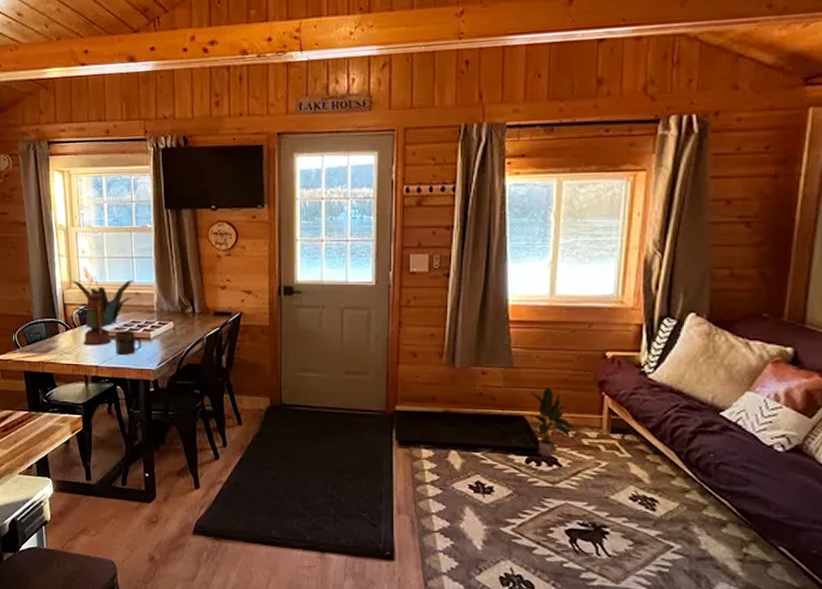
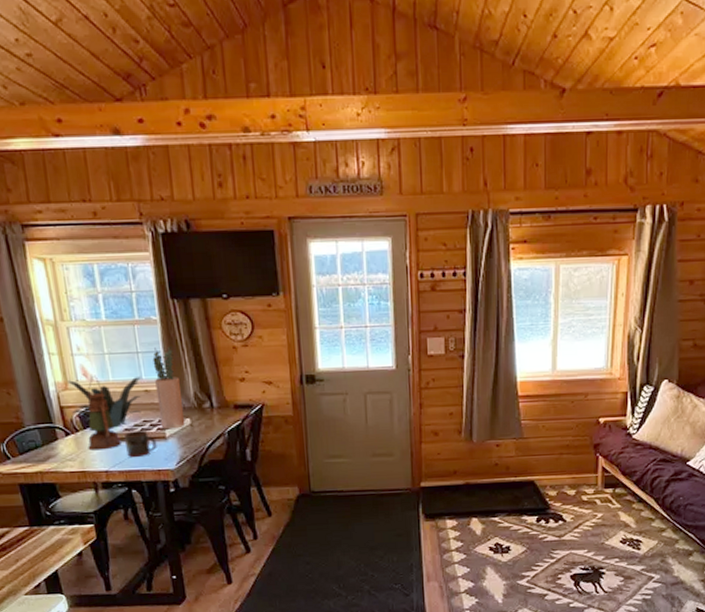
vase: none [145,249,169,331] -> present [153,343,186,430]
potted plant: present [528,388,576,458] -> none [537,454,577,516]

